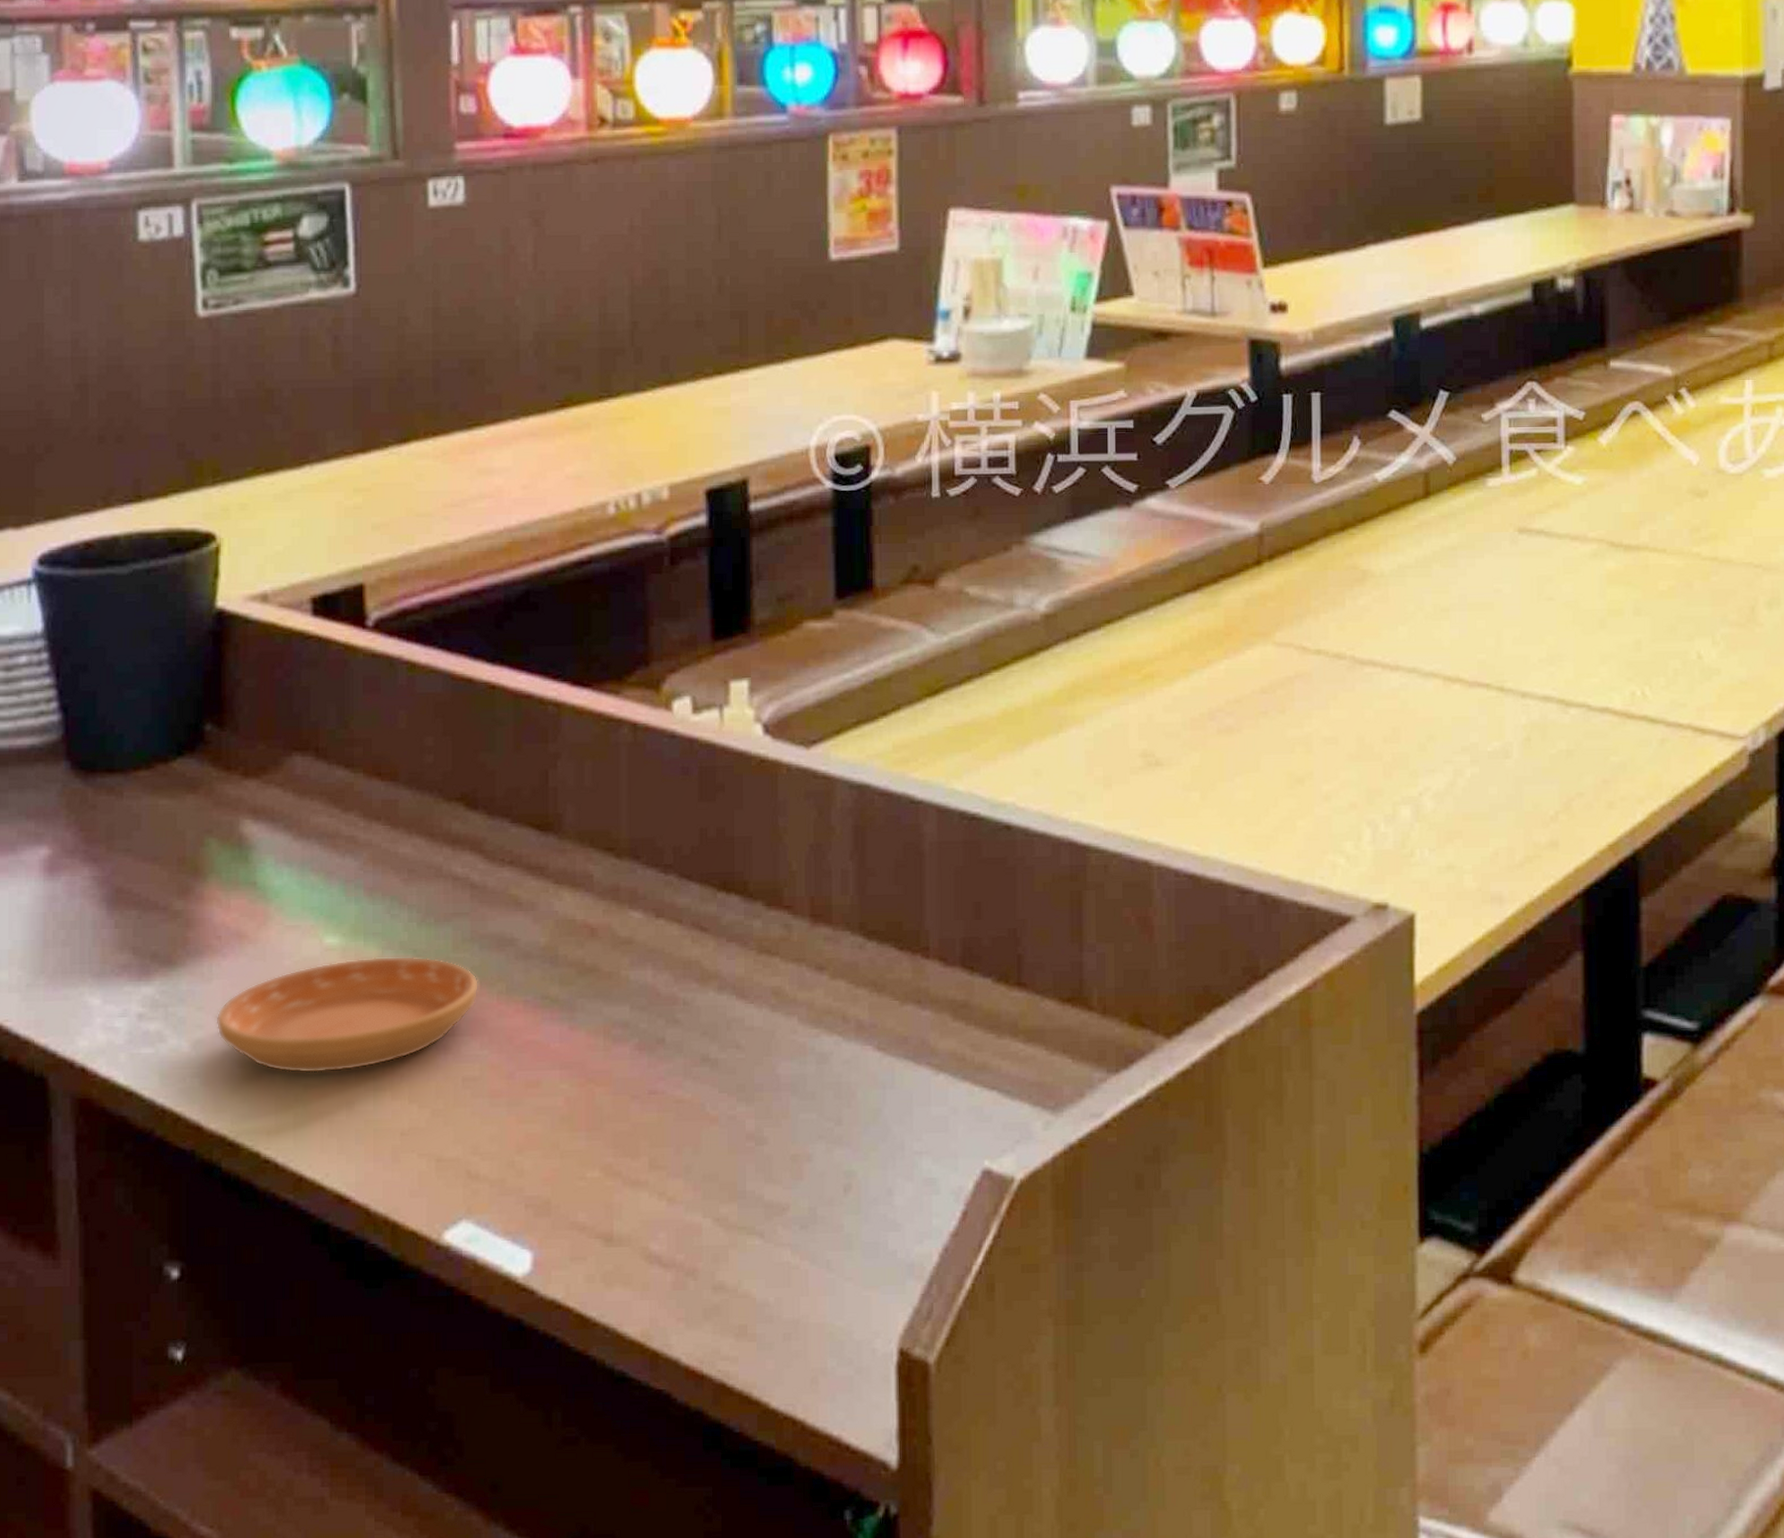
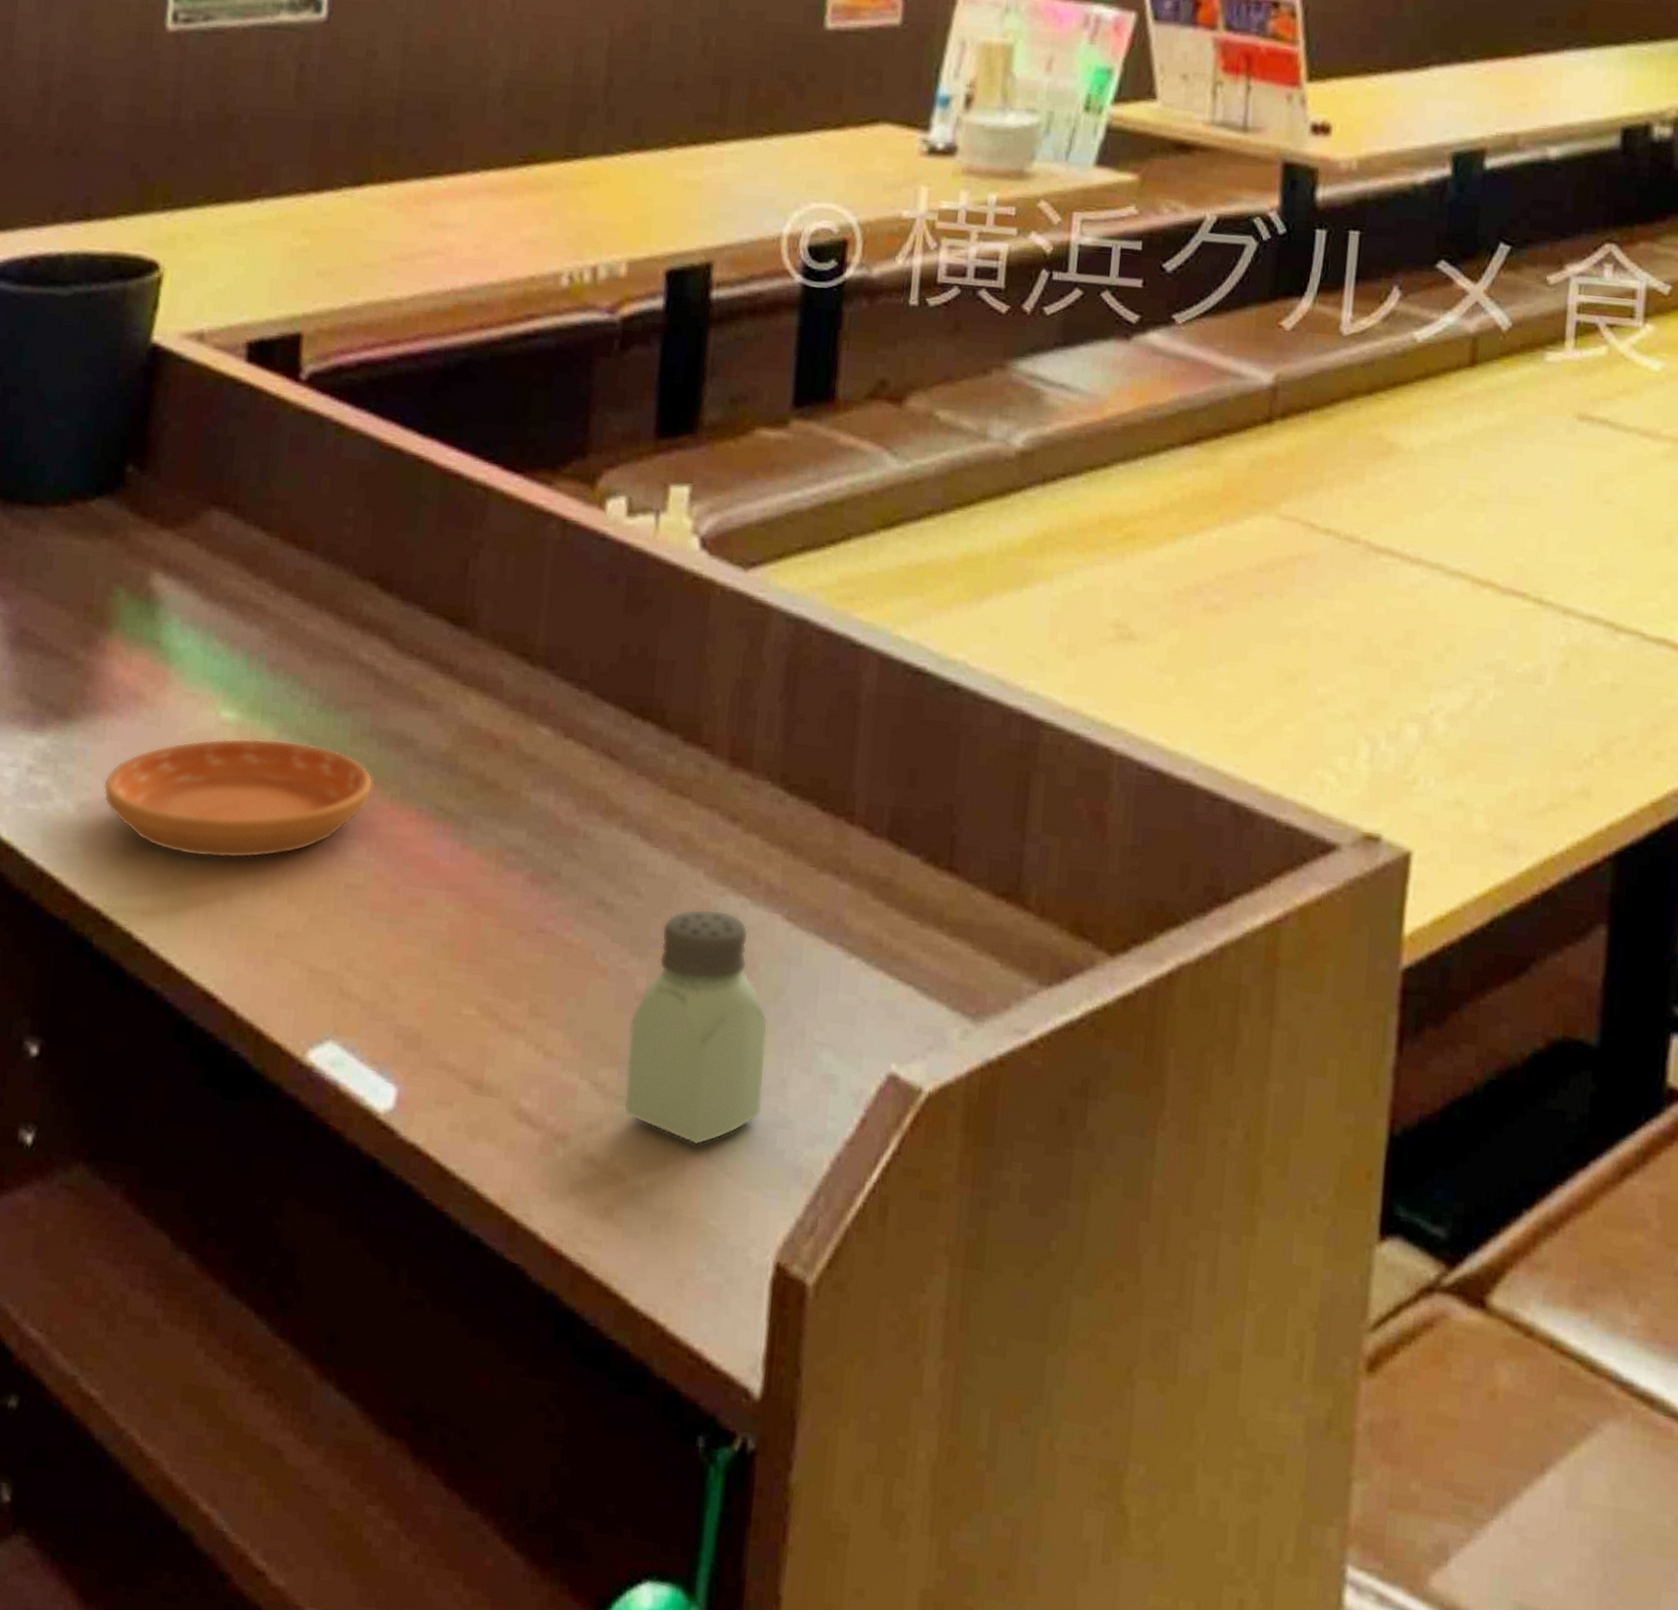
saltshaker: none [744,1050,872,1259] -> present [623,908,768,1146]

